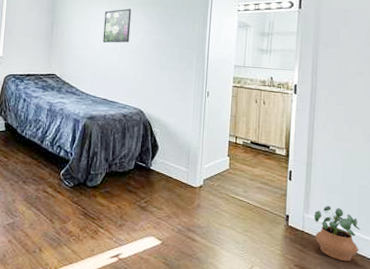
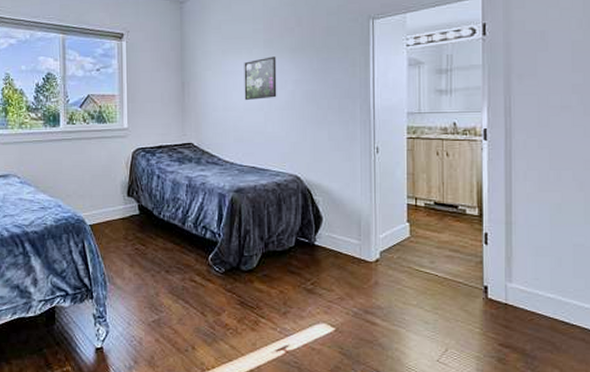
potted plant: present [314,206,360,261] -> none [519,272,578,335]

